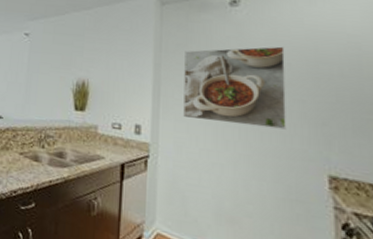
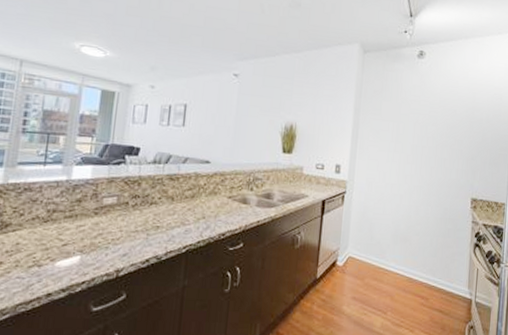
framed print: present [183,46,286,130] -> none [375,95,453,164]

